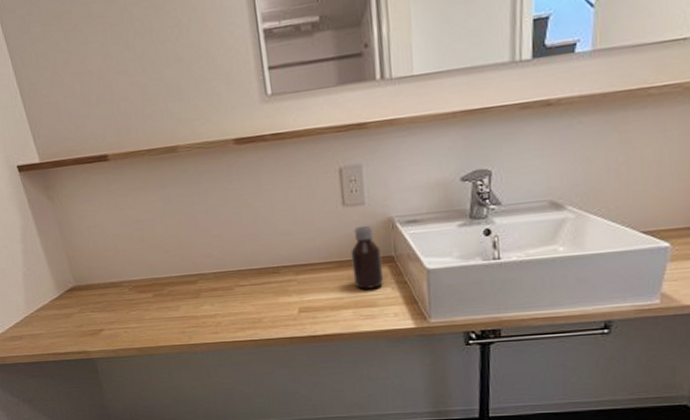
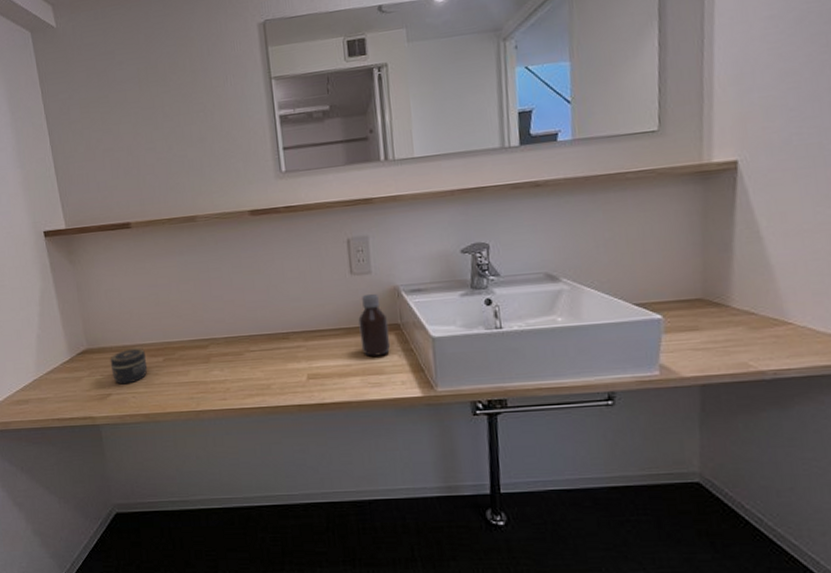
jar: none [98,284,138,320] -> present [110,348,148,385]

